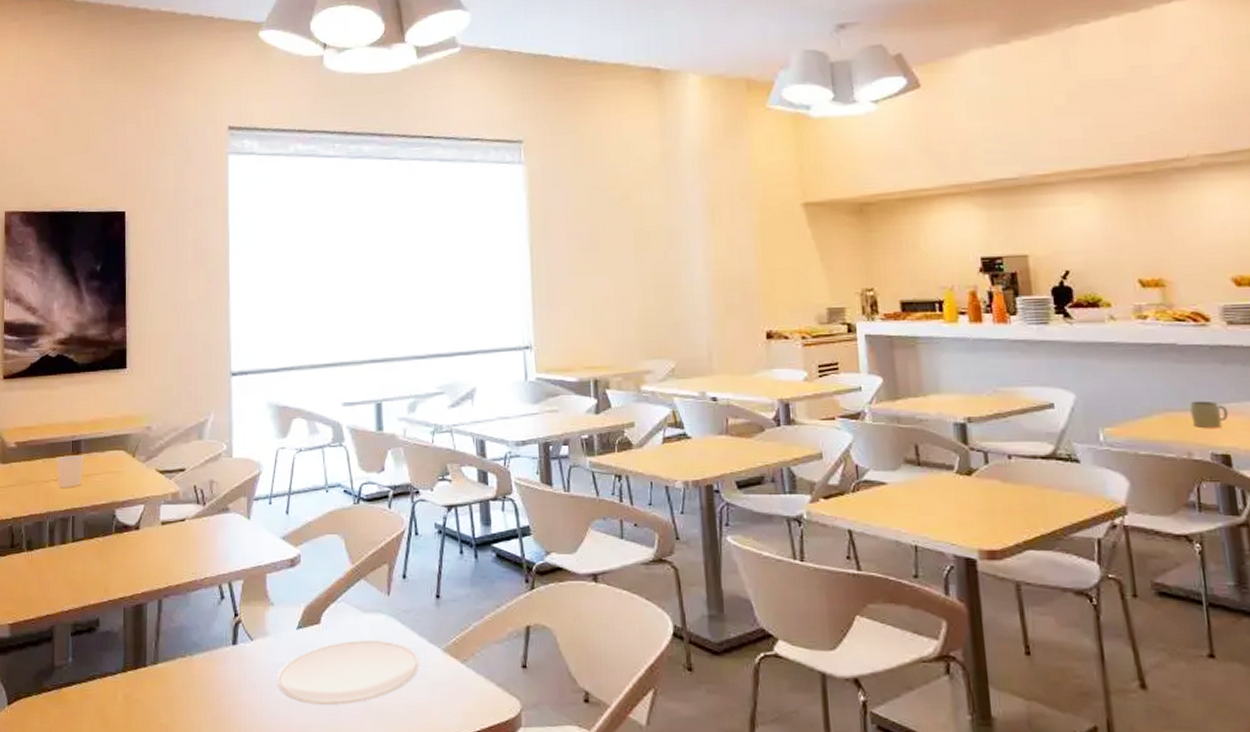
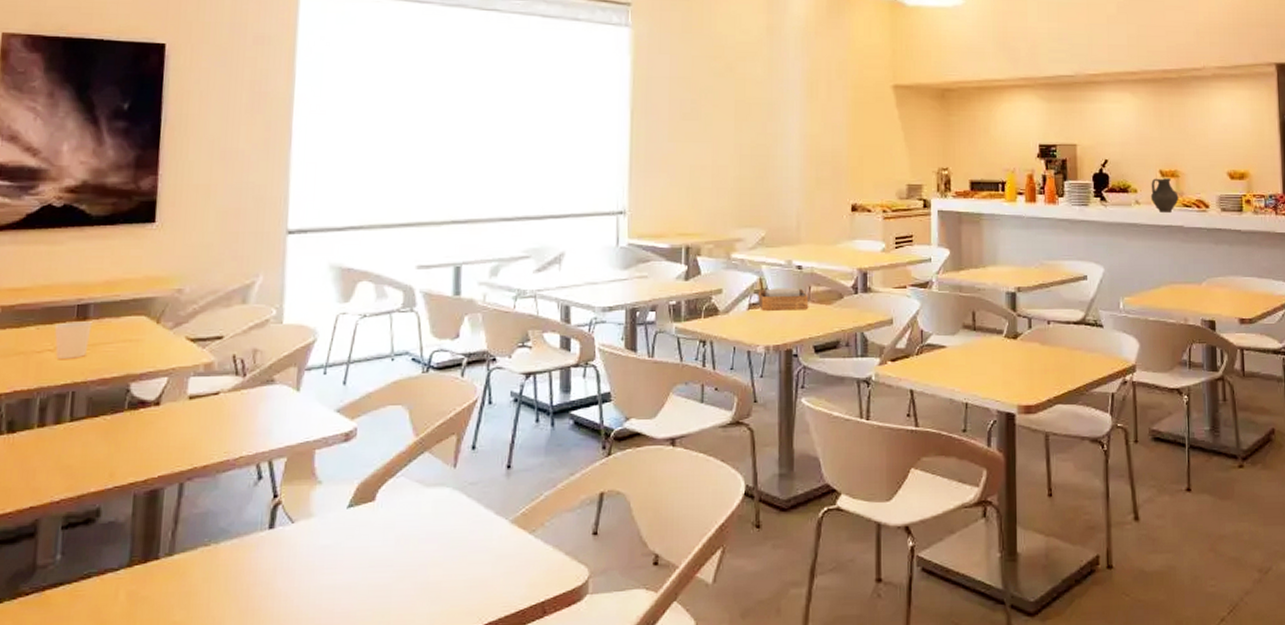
plate: present [277,640,420,705] -> none [319,515,485,587]
napkin holder: none [672,420,728,446] -> present [758,288,809,312]
jug: none [1128,289,1168,330] -> present [1150,178,1179,214]
mug: present [1189,400,1229,429] -> none [1189,275,1216,299]

